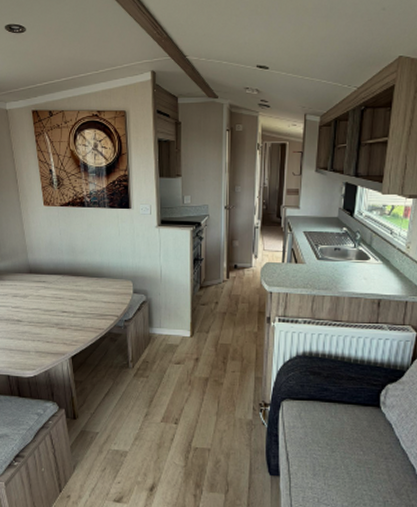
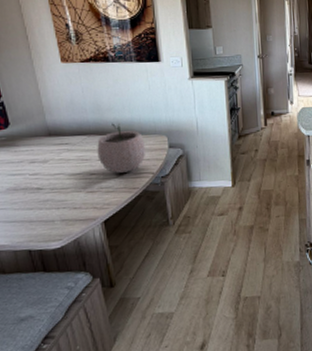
plant pot: none [69,265,113,313] -> present [97,123,146,173]

